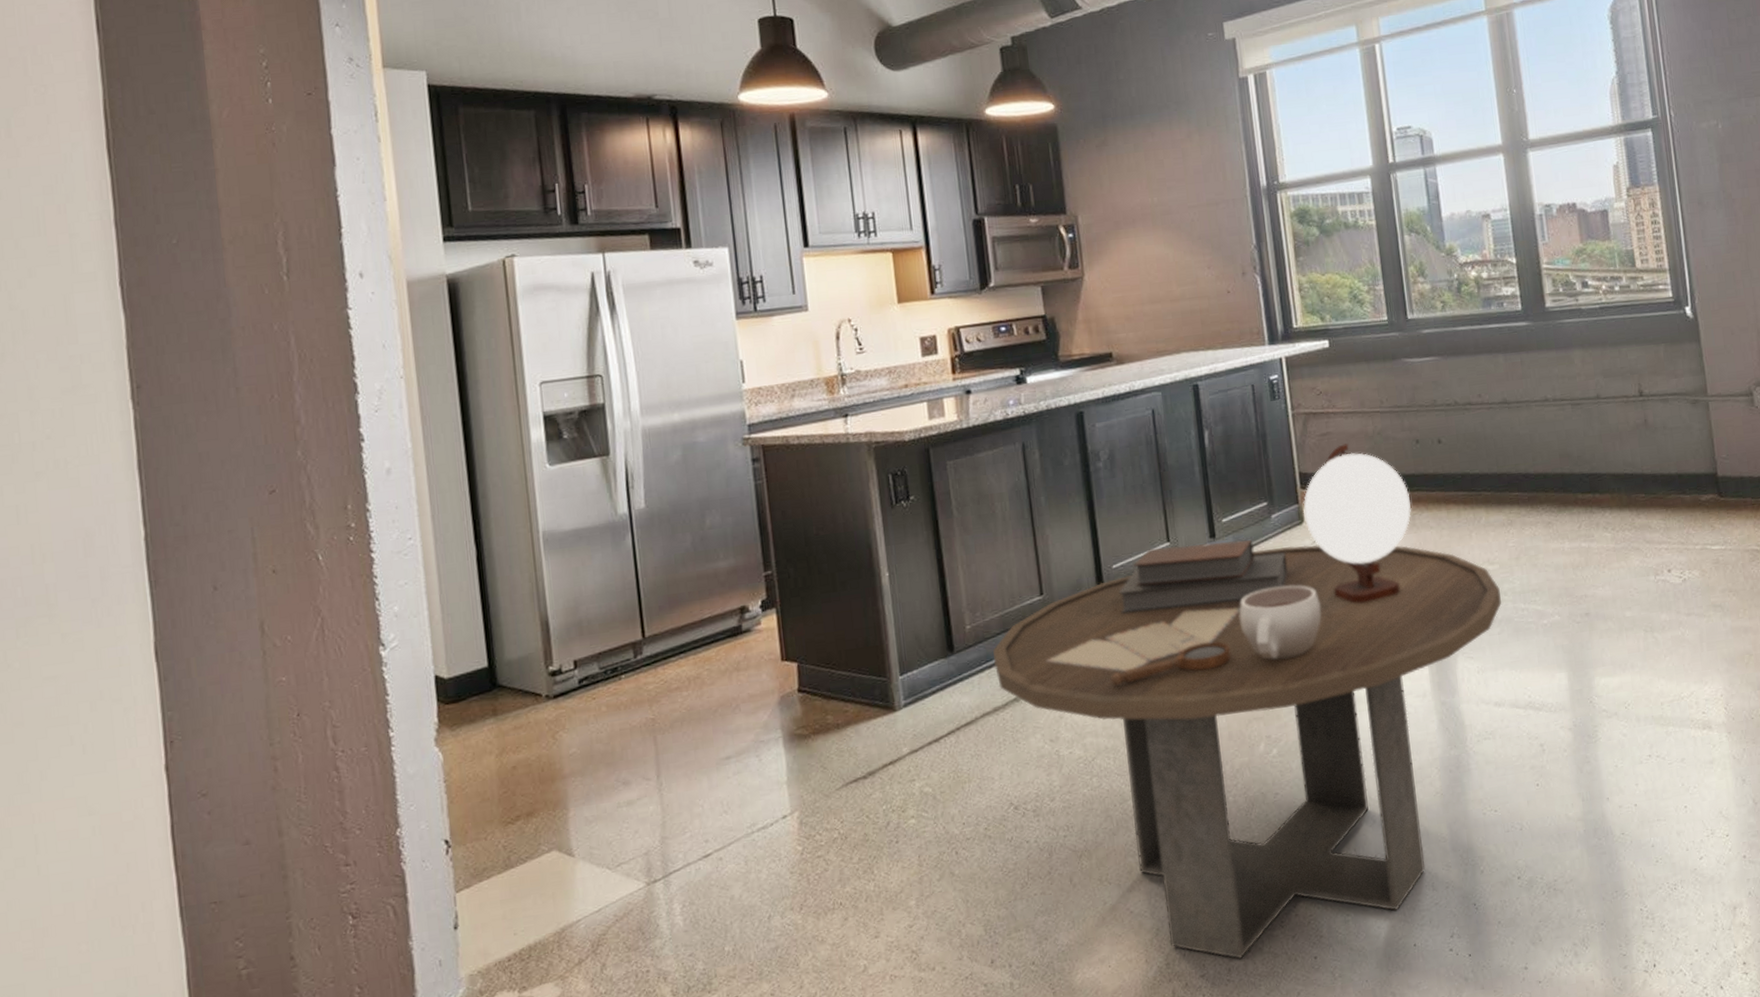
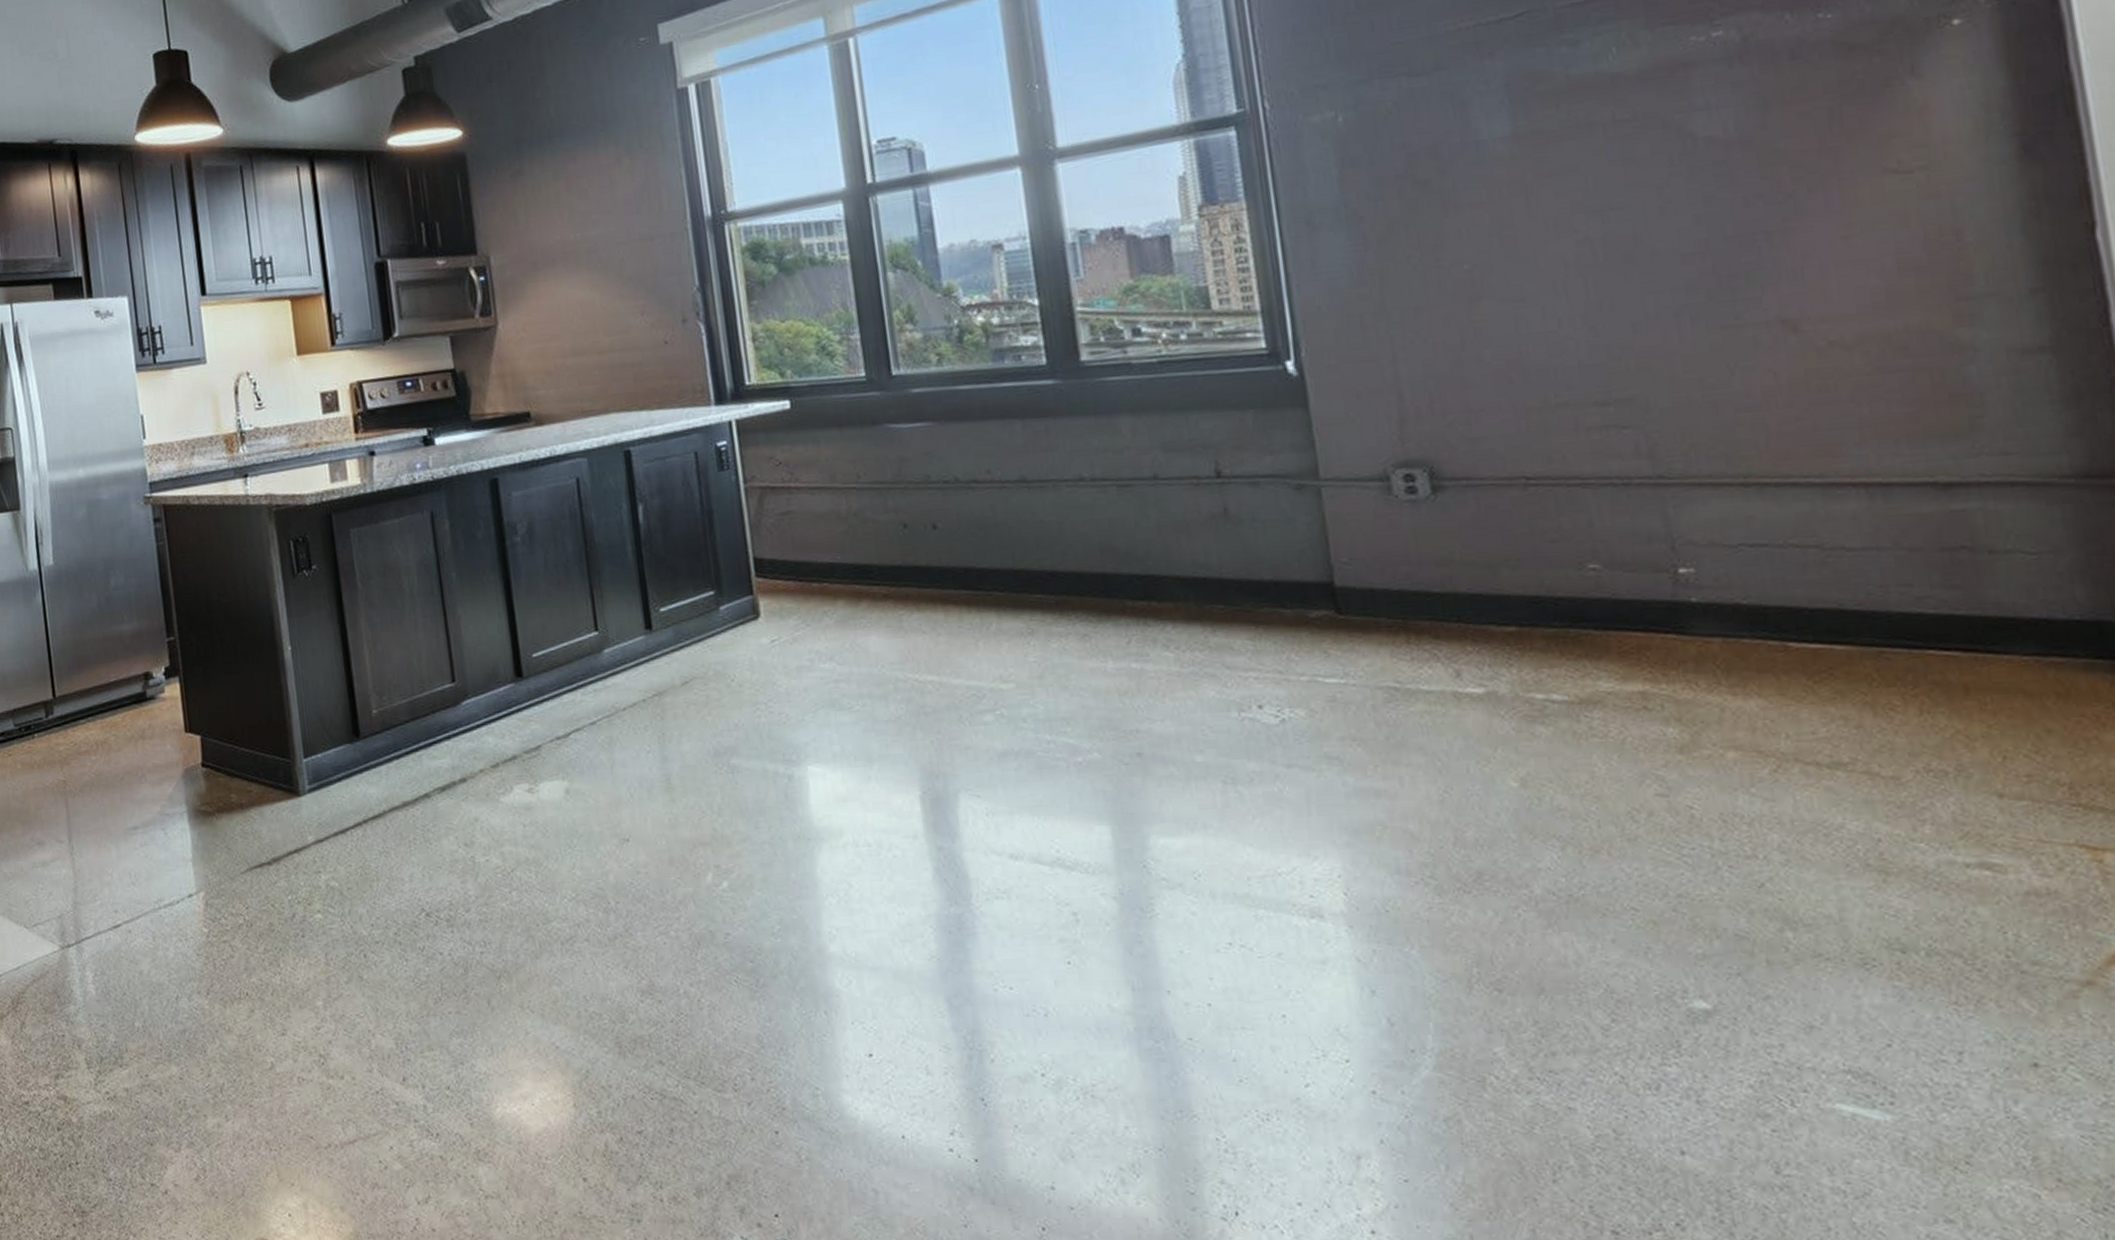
round table: present [993,443,1501,959] -> none [401,525,1019,1119]

